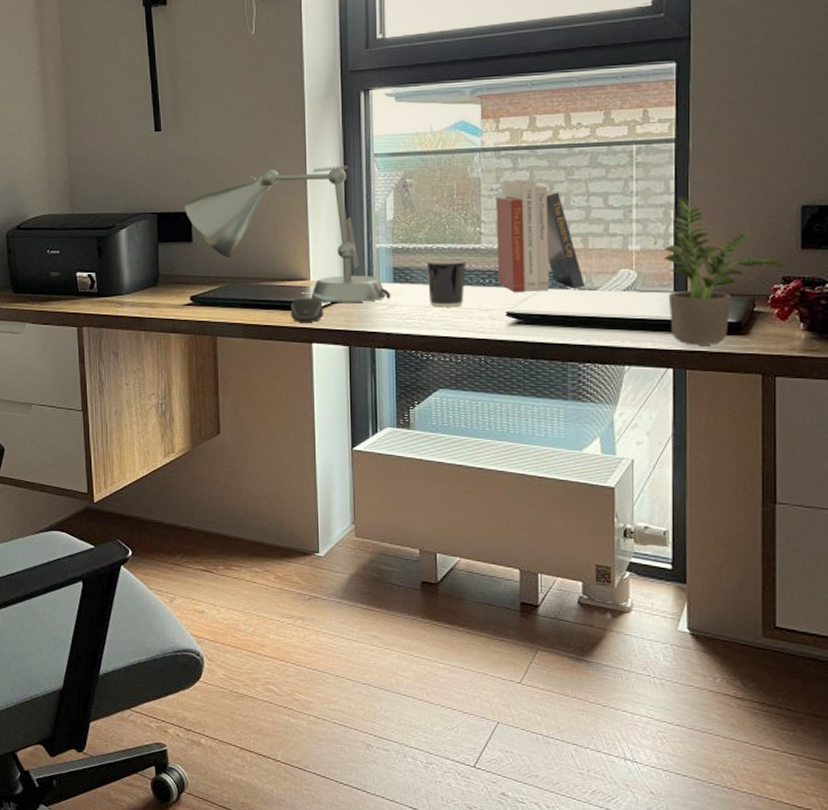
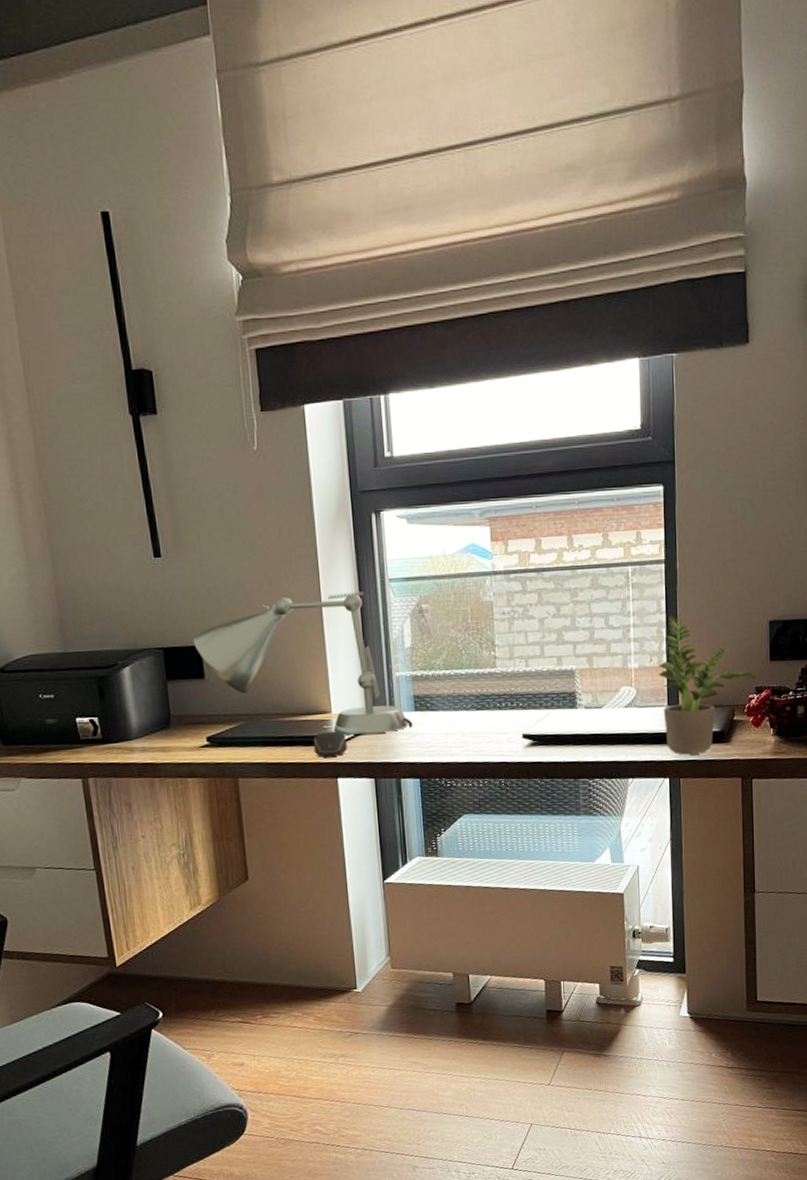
mug: present [426,258,465,307] -> none [445,684,483,734]
books: present [495,180,585,292] -> none [507,602,591,714]

